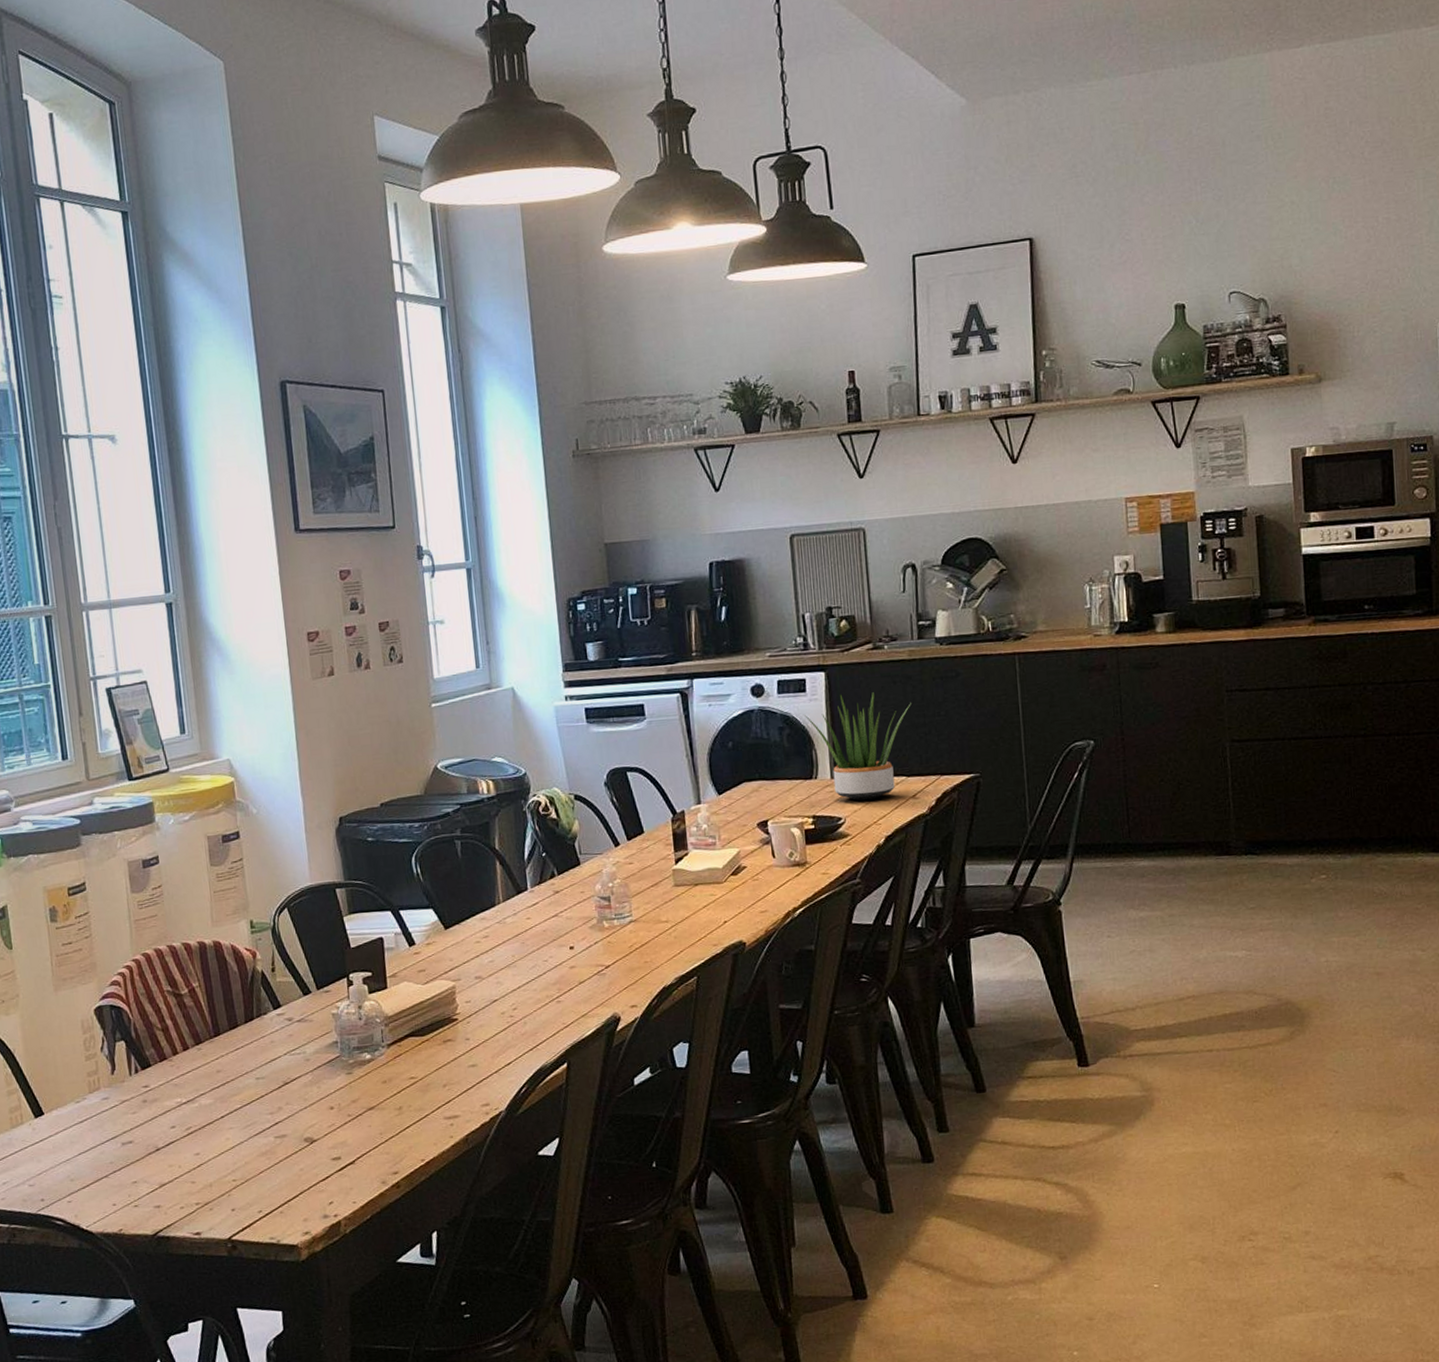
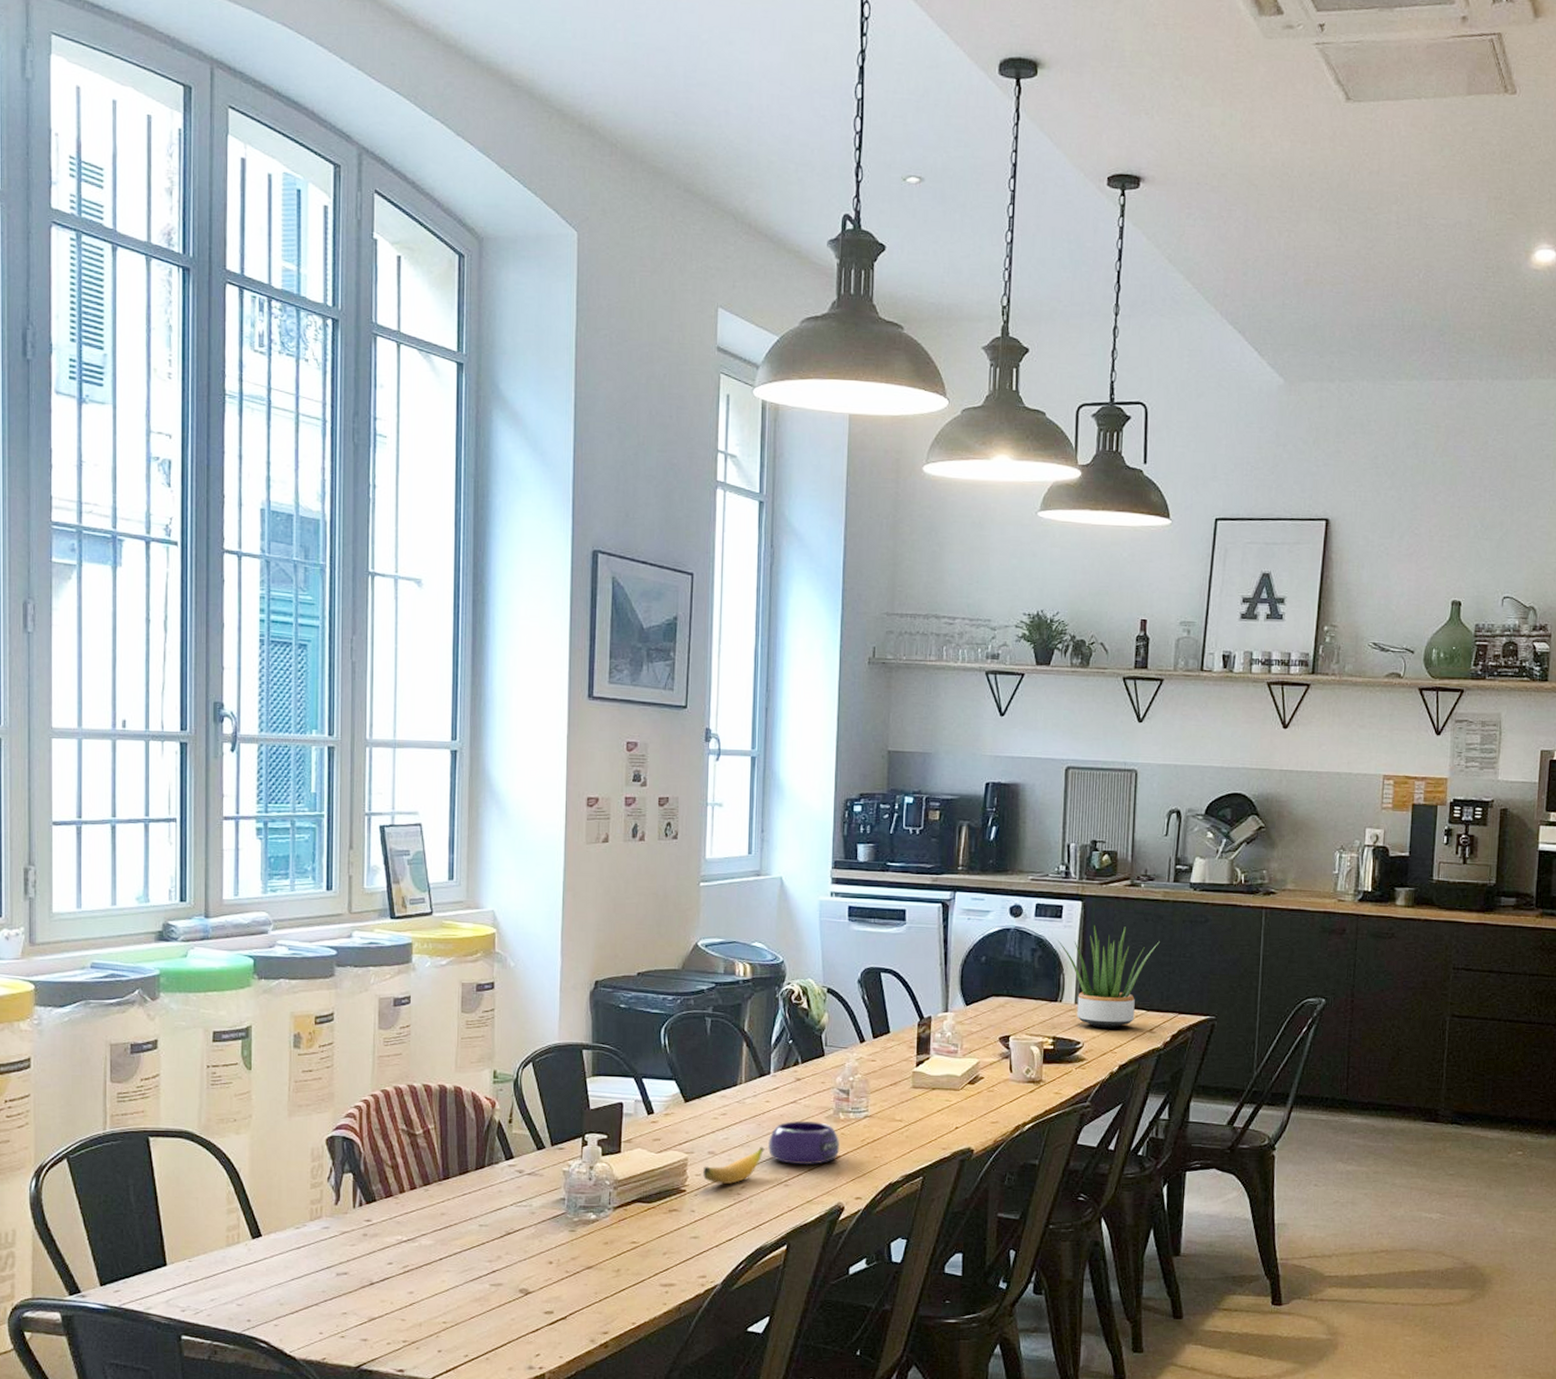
banana: none [472,964,532,1009] -> present [703,1146,765,1185]
bowl: none [535,933,608,979] -> present [768,1121,839,1165]

